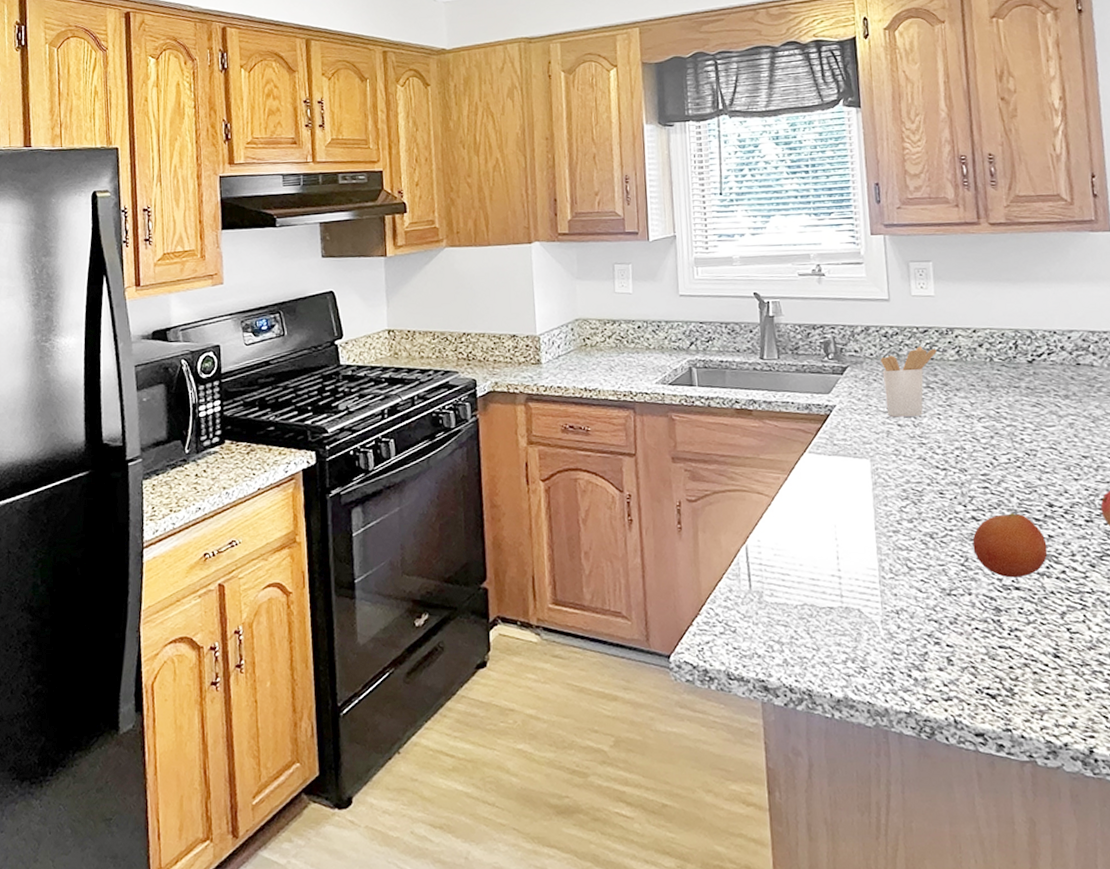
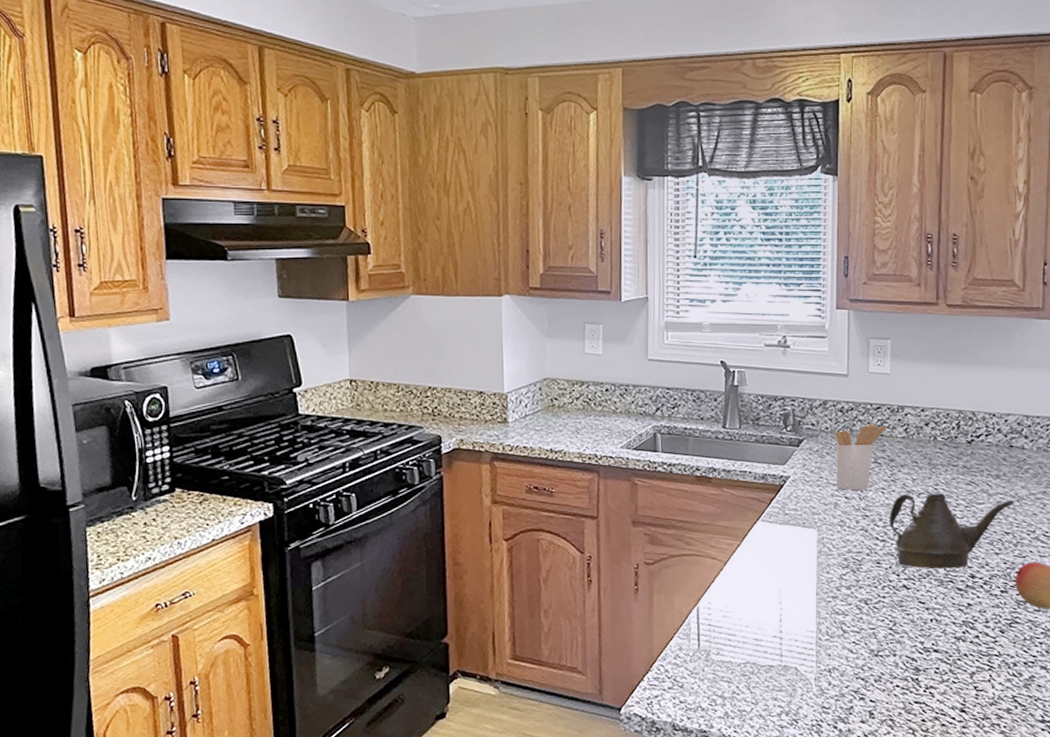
teapot: none [948,417,1090,499] -> present [889,493,1015,569]
fruit: present [972,512,1048,578] -> none [901,582,965,641]

